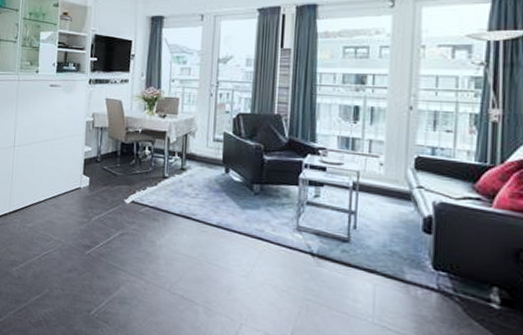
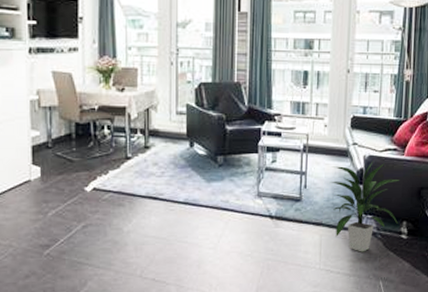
indoor plant: none [386,209,485,315] -> present [329,162,399,252]

